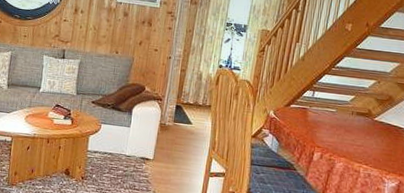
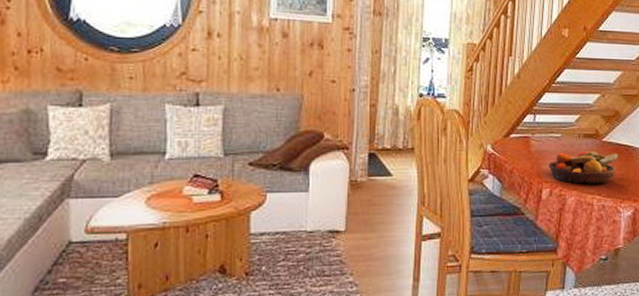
fruit bowl: none [321,125,389,156] -> present [548,150,619,185]

